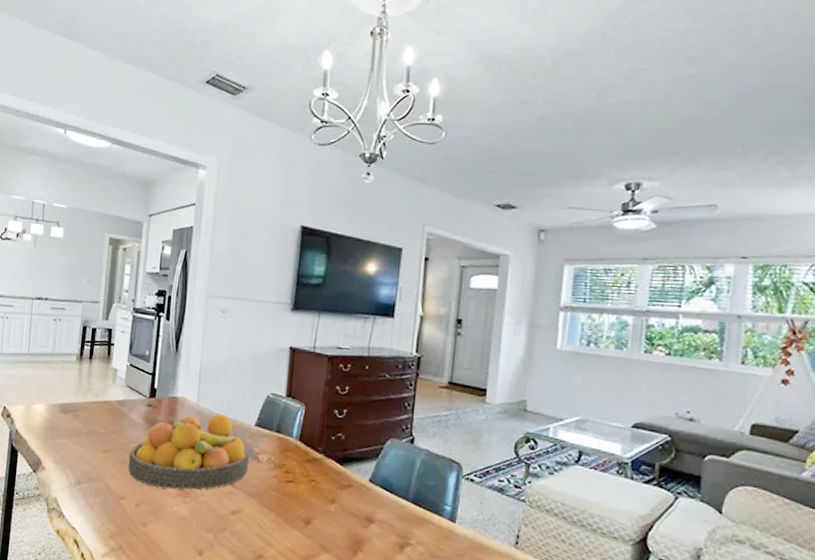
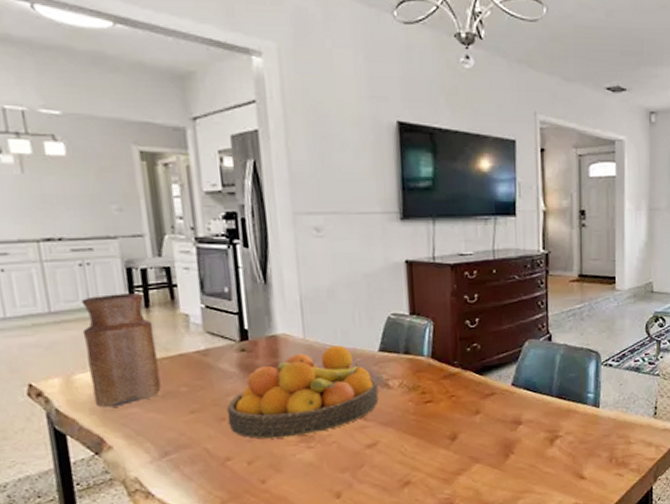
vase: none [41,345,92,436] -> present [81,293,161,408]

